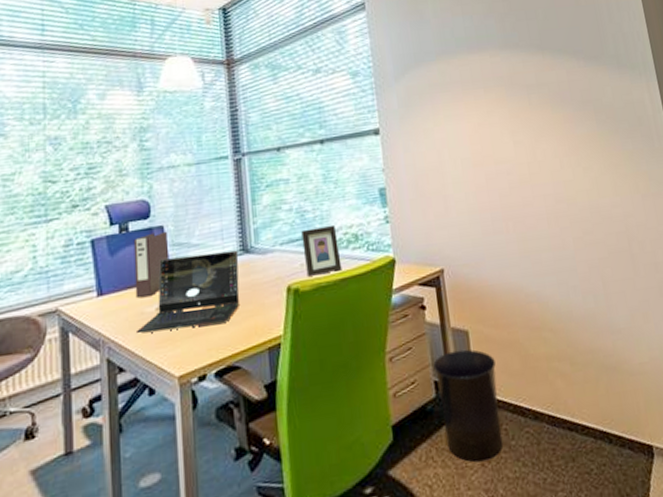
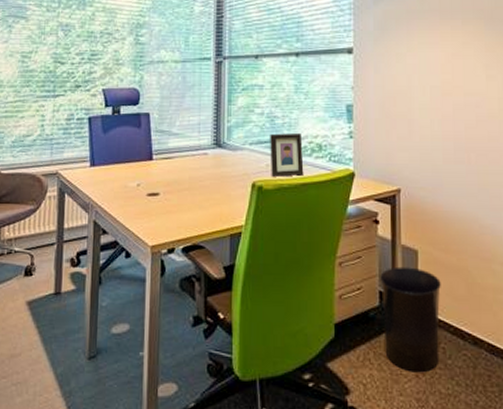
binder: present [133,231,168,299] -> none [121,118,152,174]
laptop computer: present [135,250,240,334] -> none [119,142,212,206]

